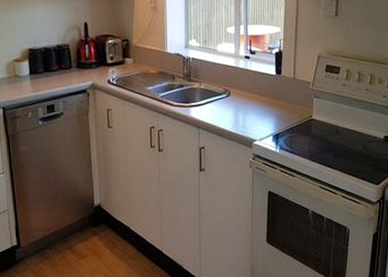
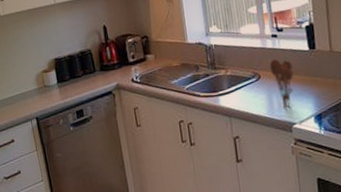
utensil holder: none [239,78,260,126] -> present [269,58,294,109]

